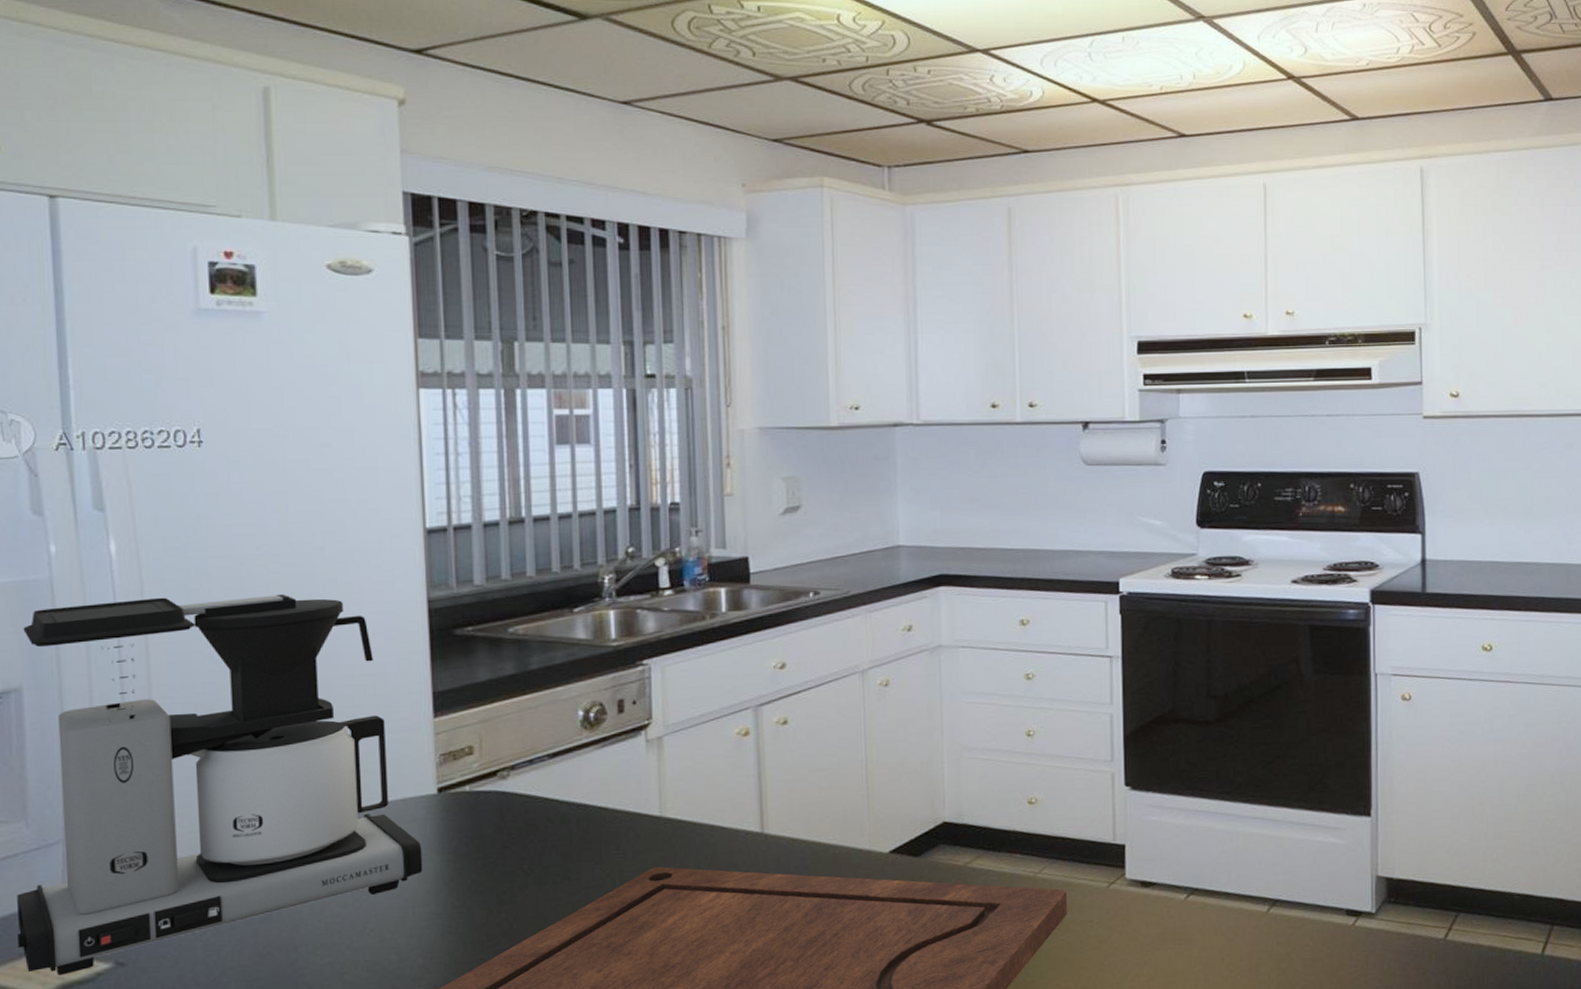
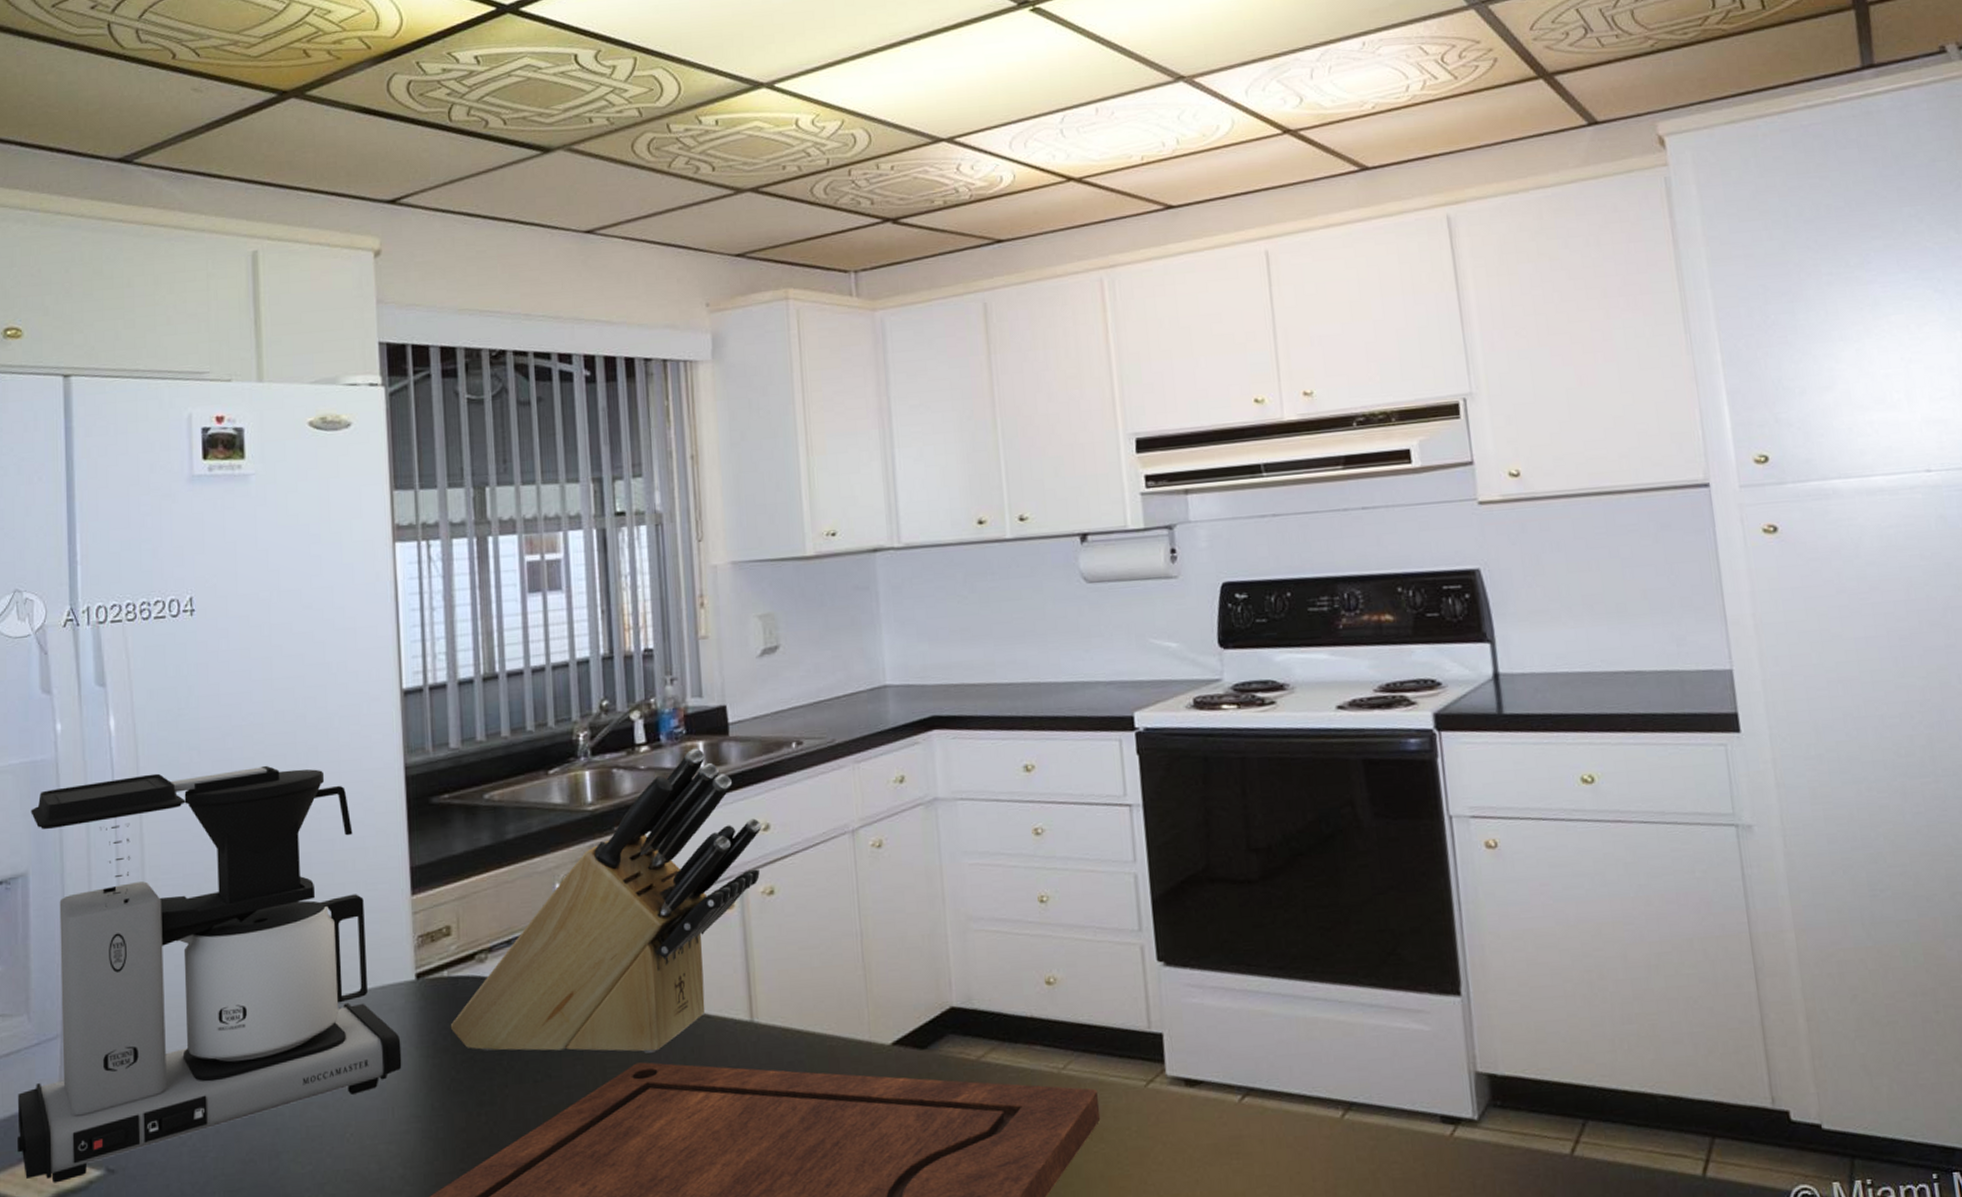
knife block: none [471,594,778,859] -> present [450,748,762,1053]

